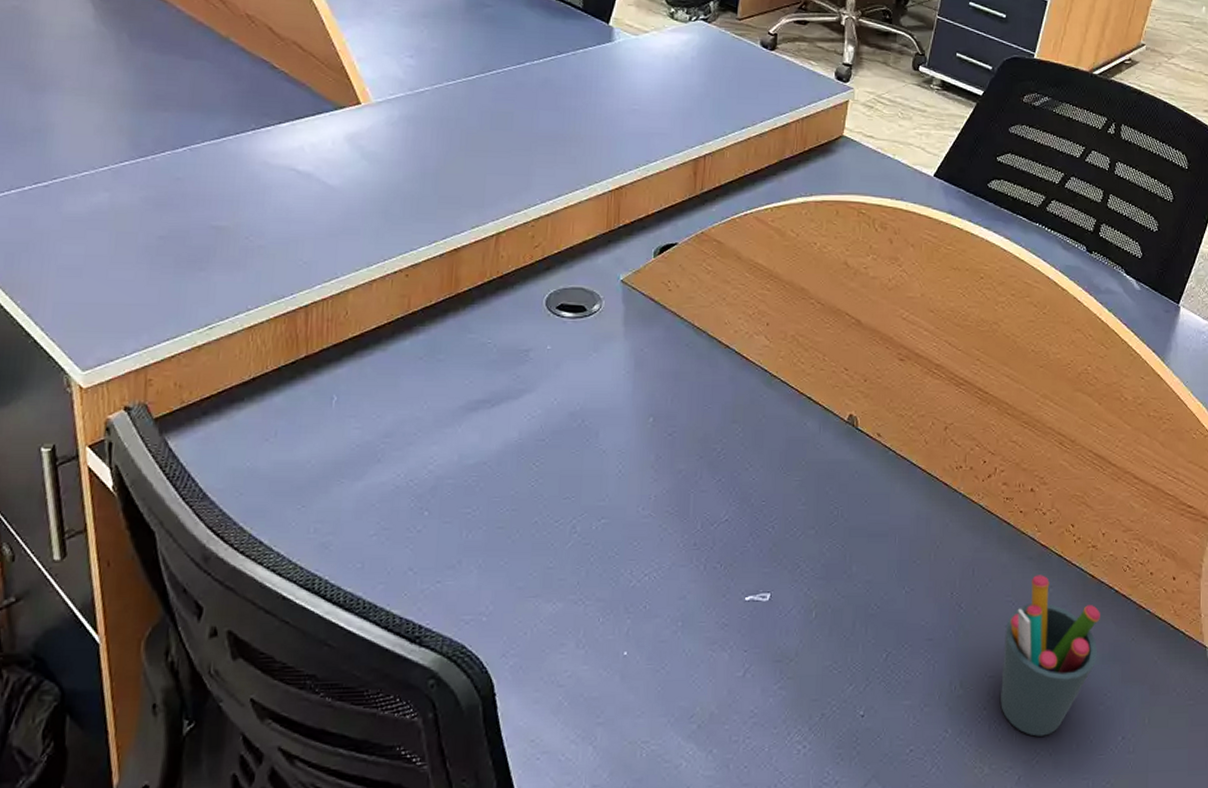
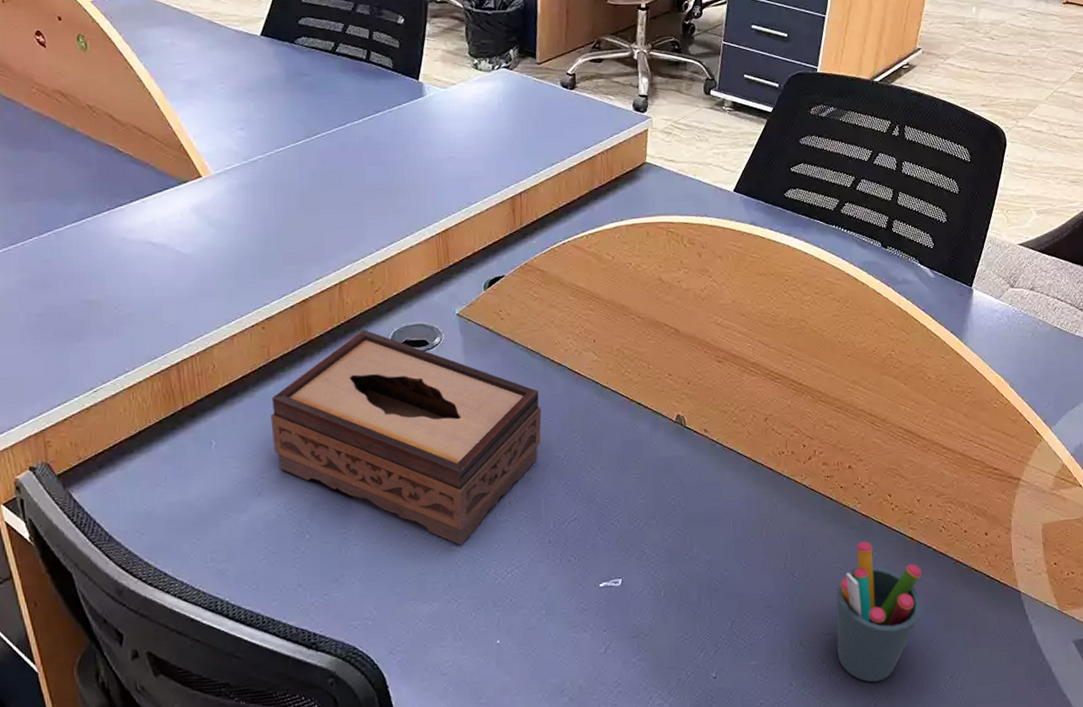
tissue box: none [401,287,702,540] -> present [271,329,542,546]

